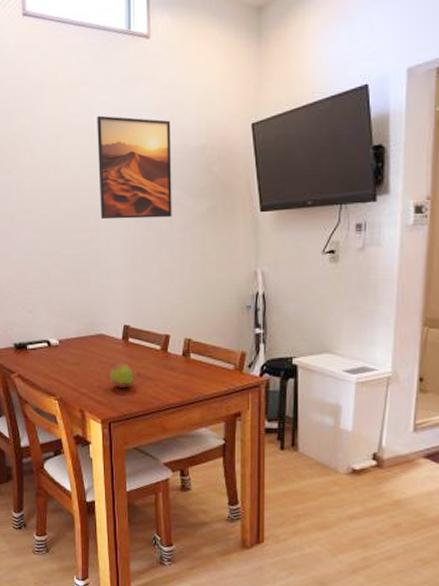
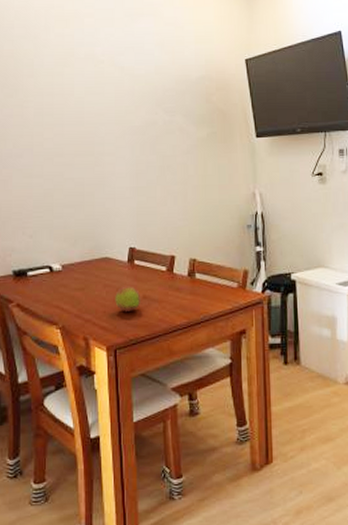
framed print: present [97,115,172,220] -> none [102,46,175,144]

